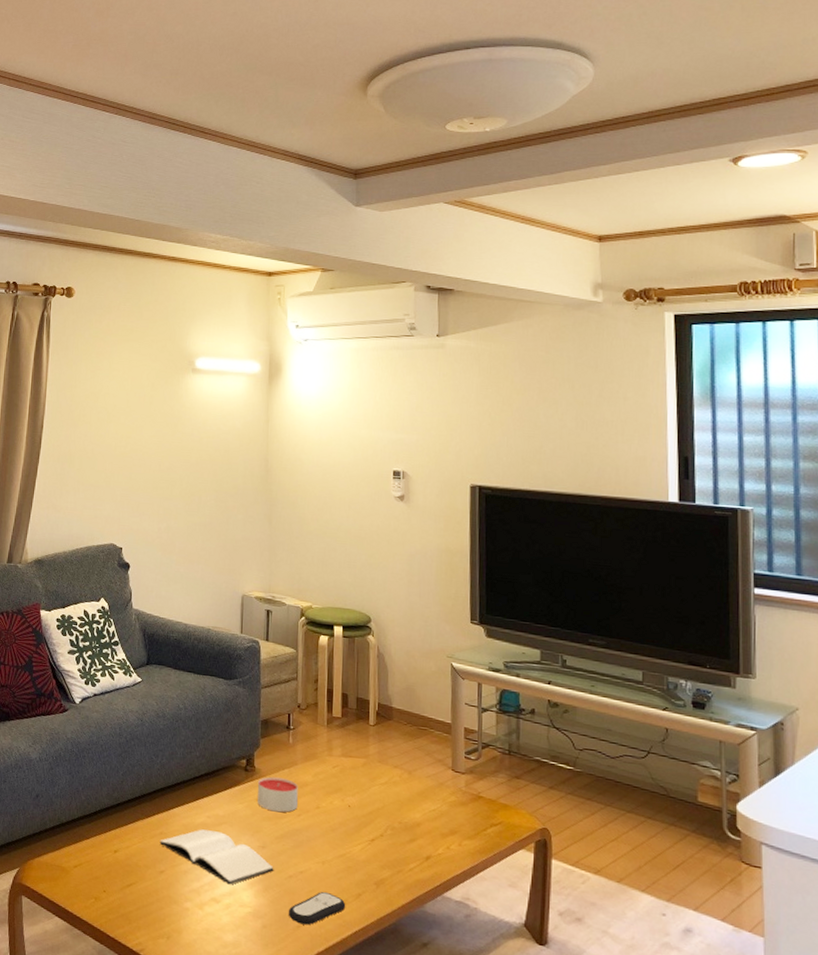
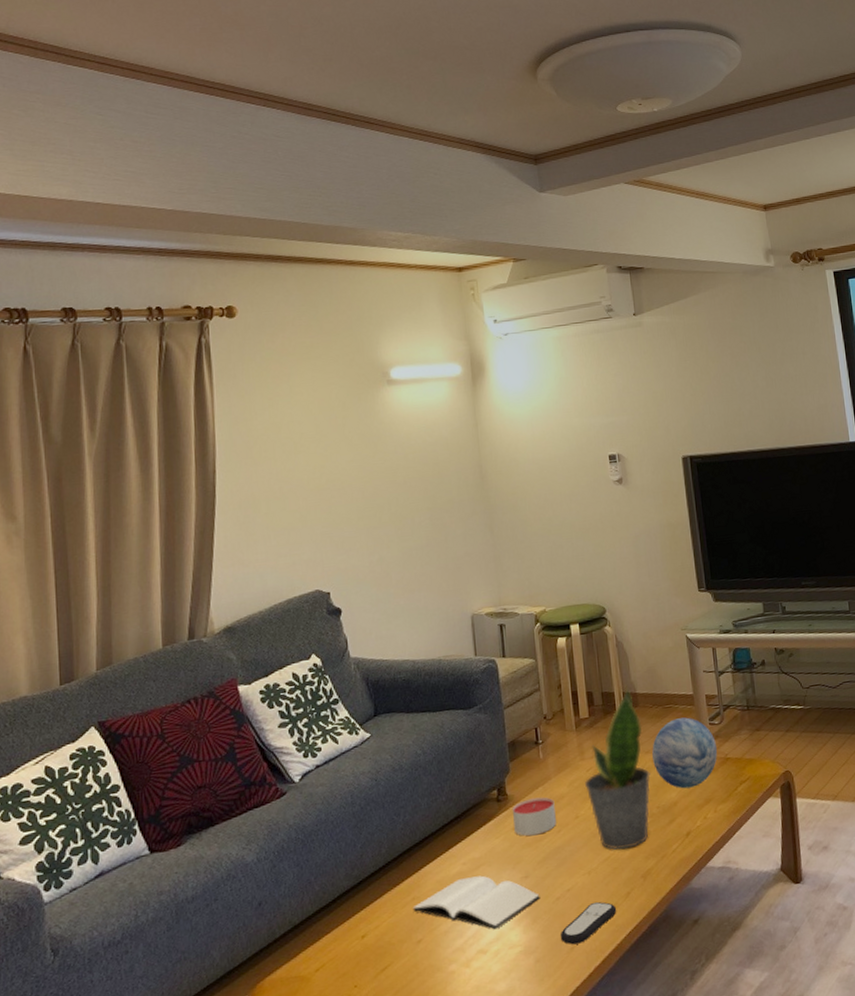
potted plant: none [330,700,396,853] -> present [585,688,650,850]
decorative orb: none [401,742,469,815] -> present [652,717,717,789]

